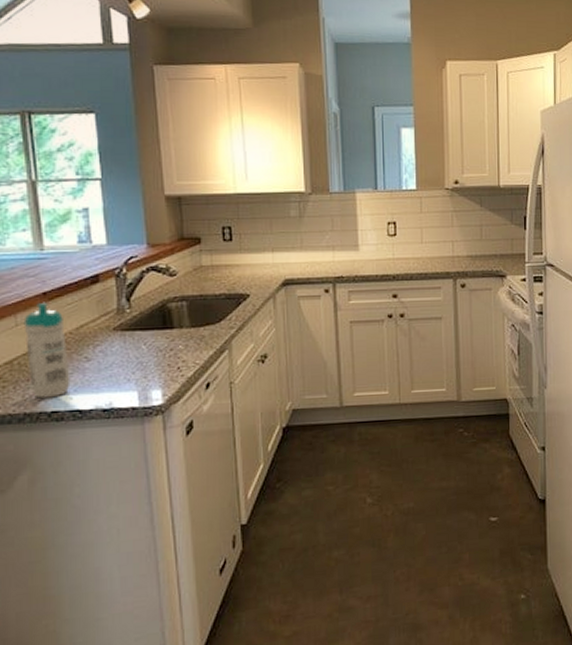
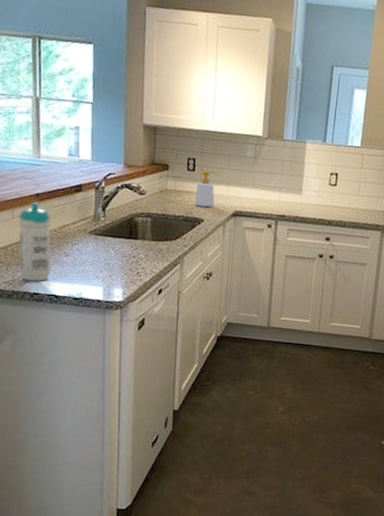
soap bottle: none [235,238,260,280] -> present [194,170,219,208]

